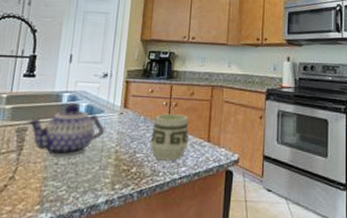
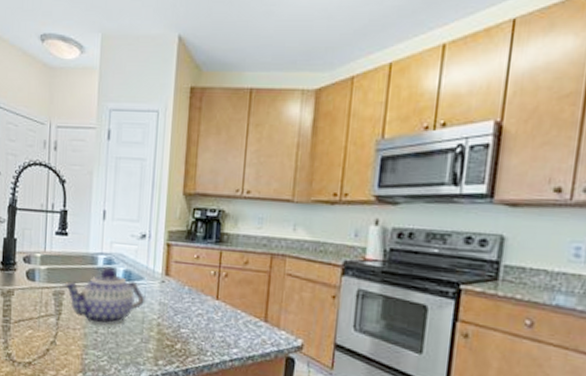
cup: present [150,113,189,161] -> none [196,285,242,340]

